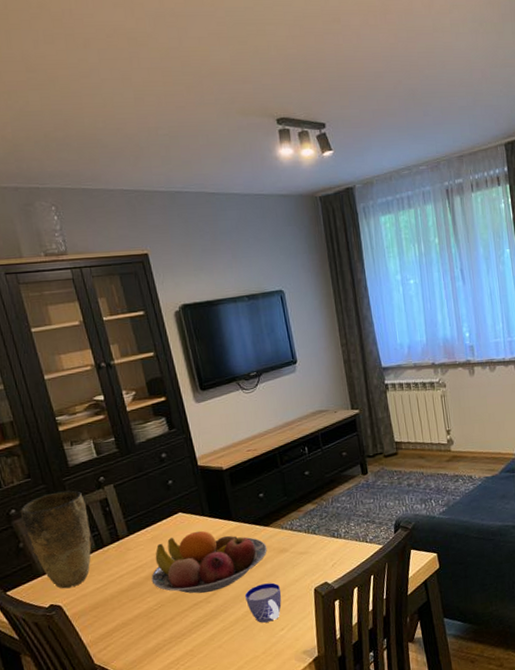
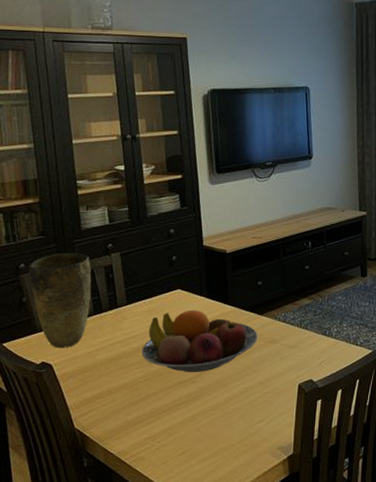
cup: present [244,582,282,623] -> none [229,372,266,412]

